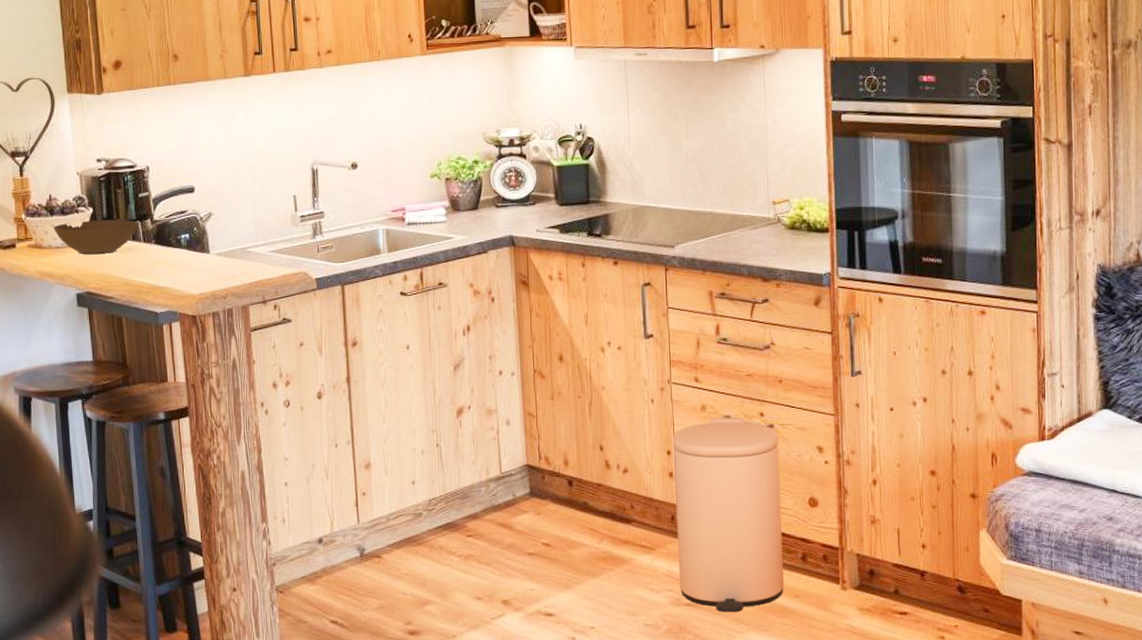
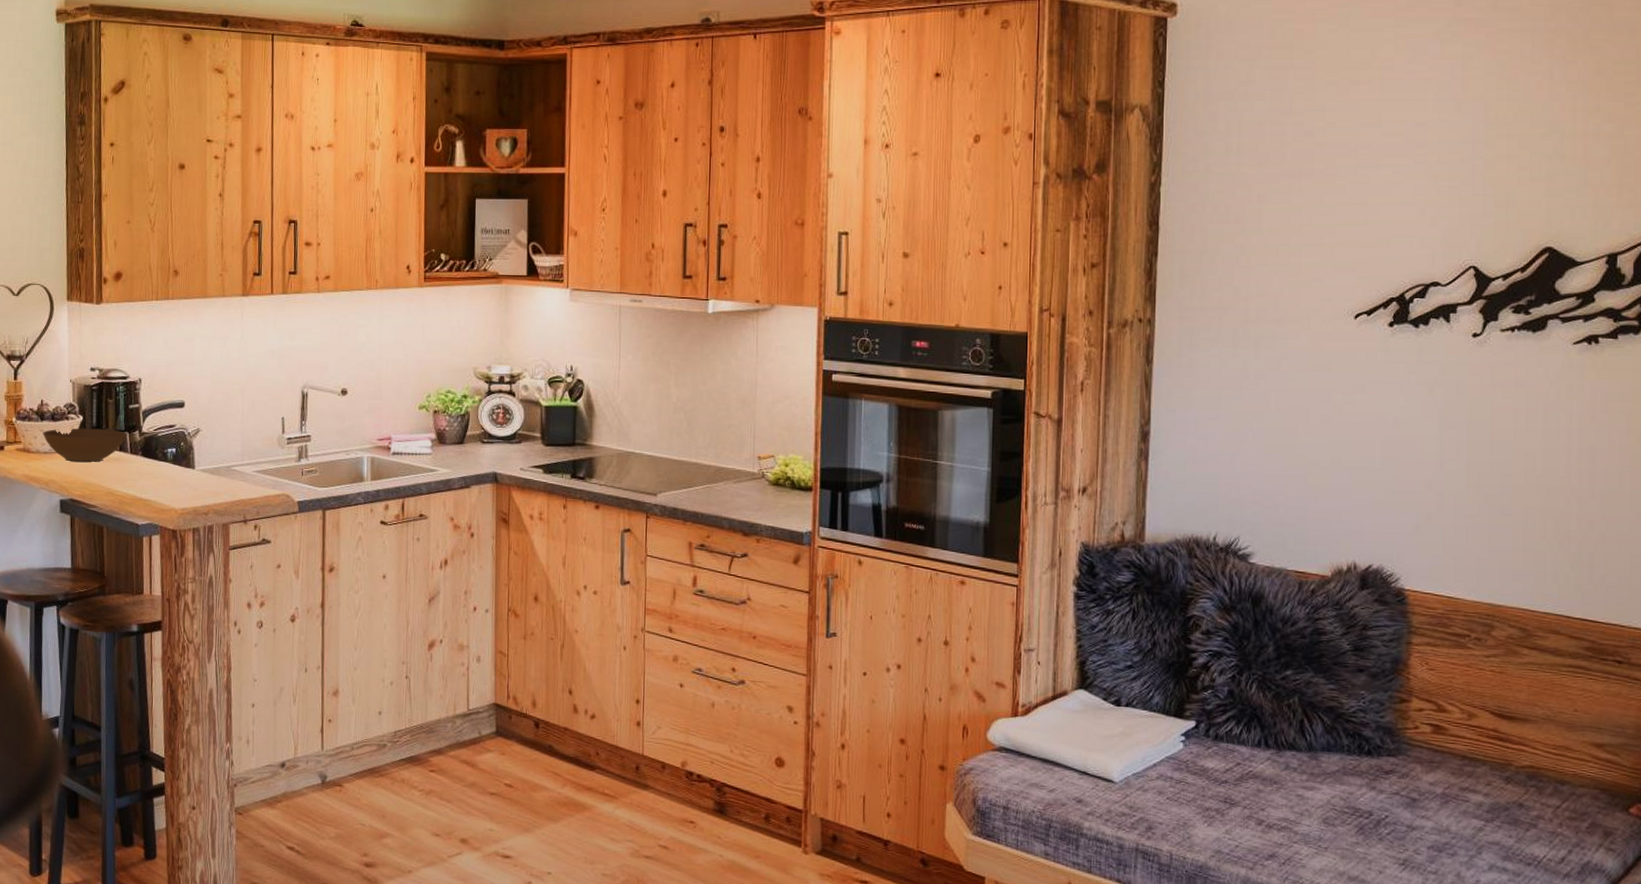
pedal bin: present [672,417,785,613] -> none [640,669,749,869]

